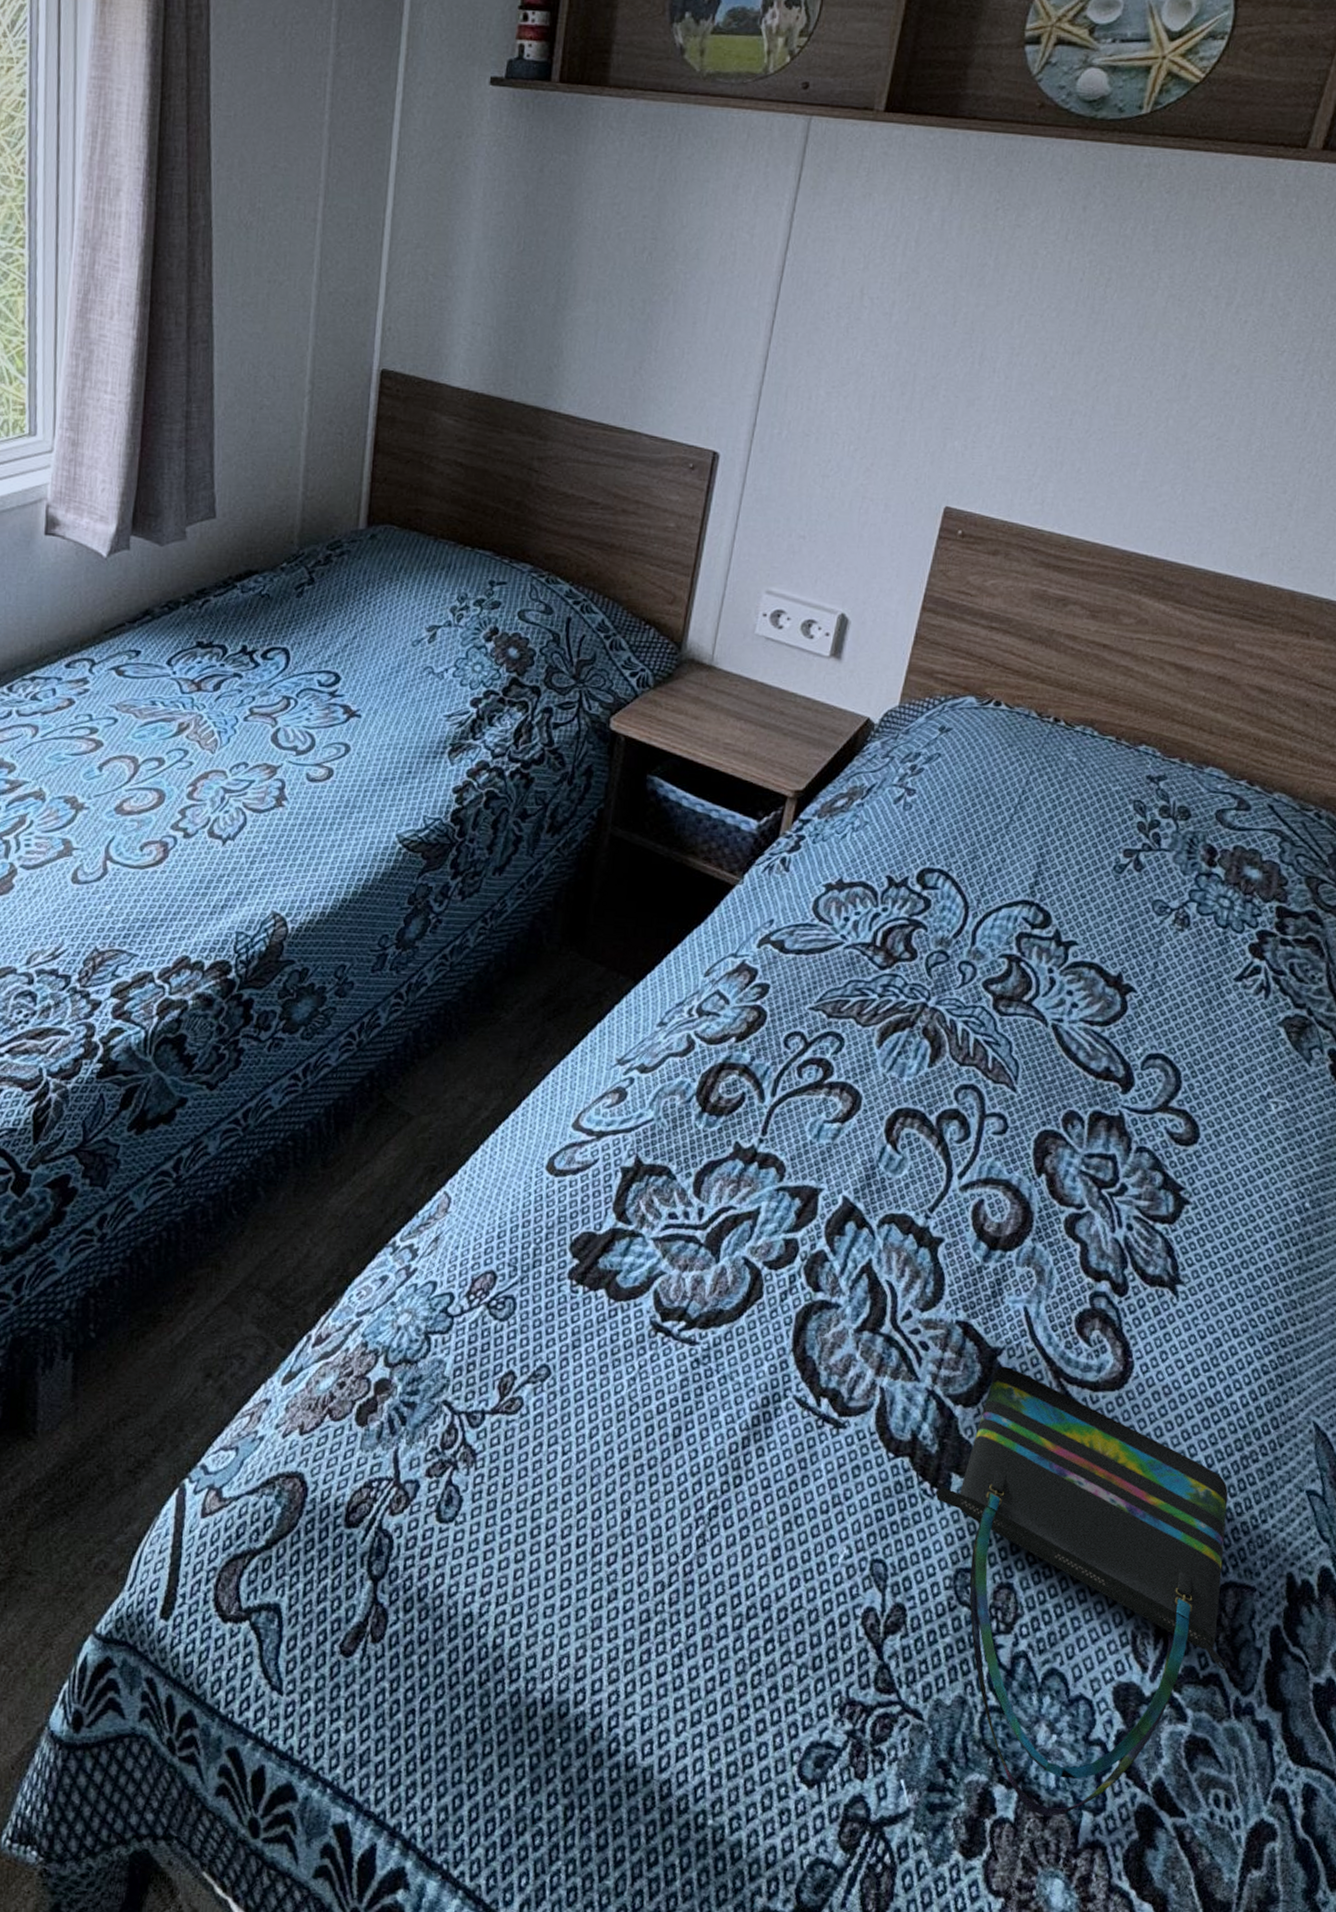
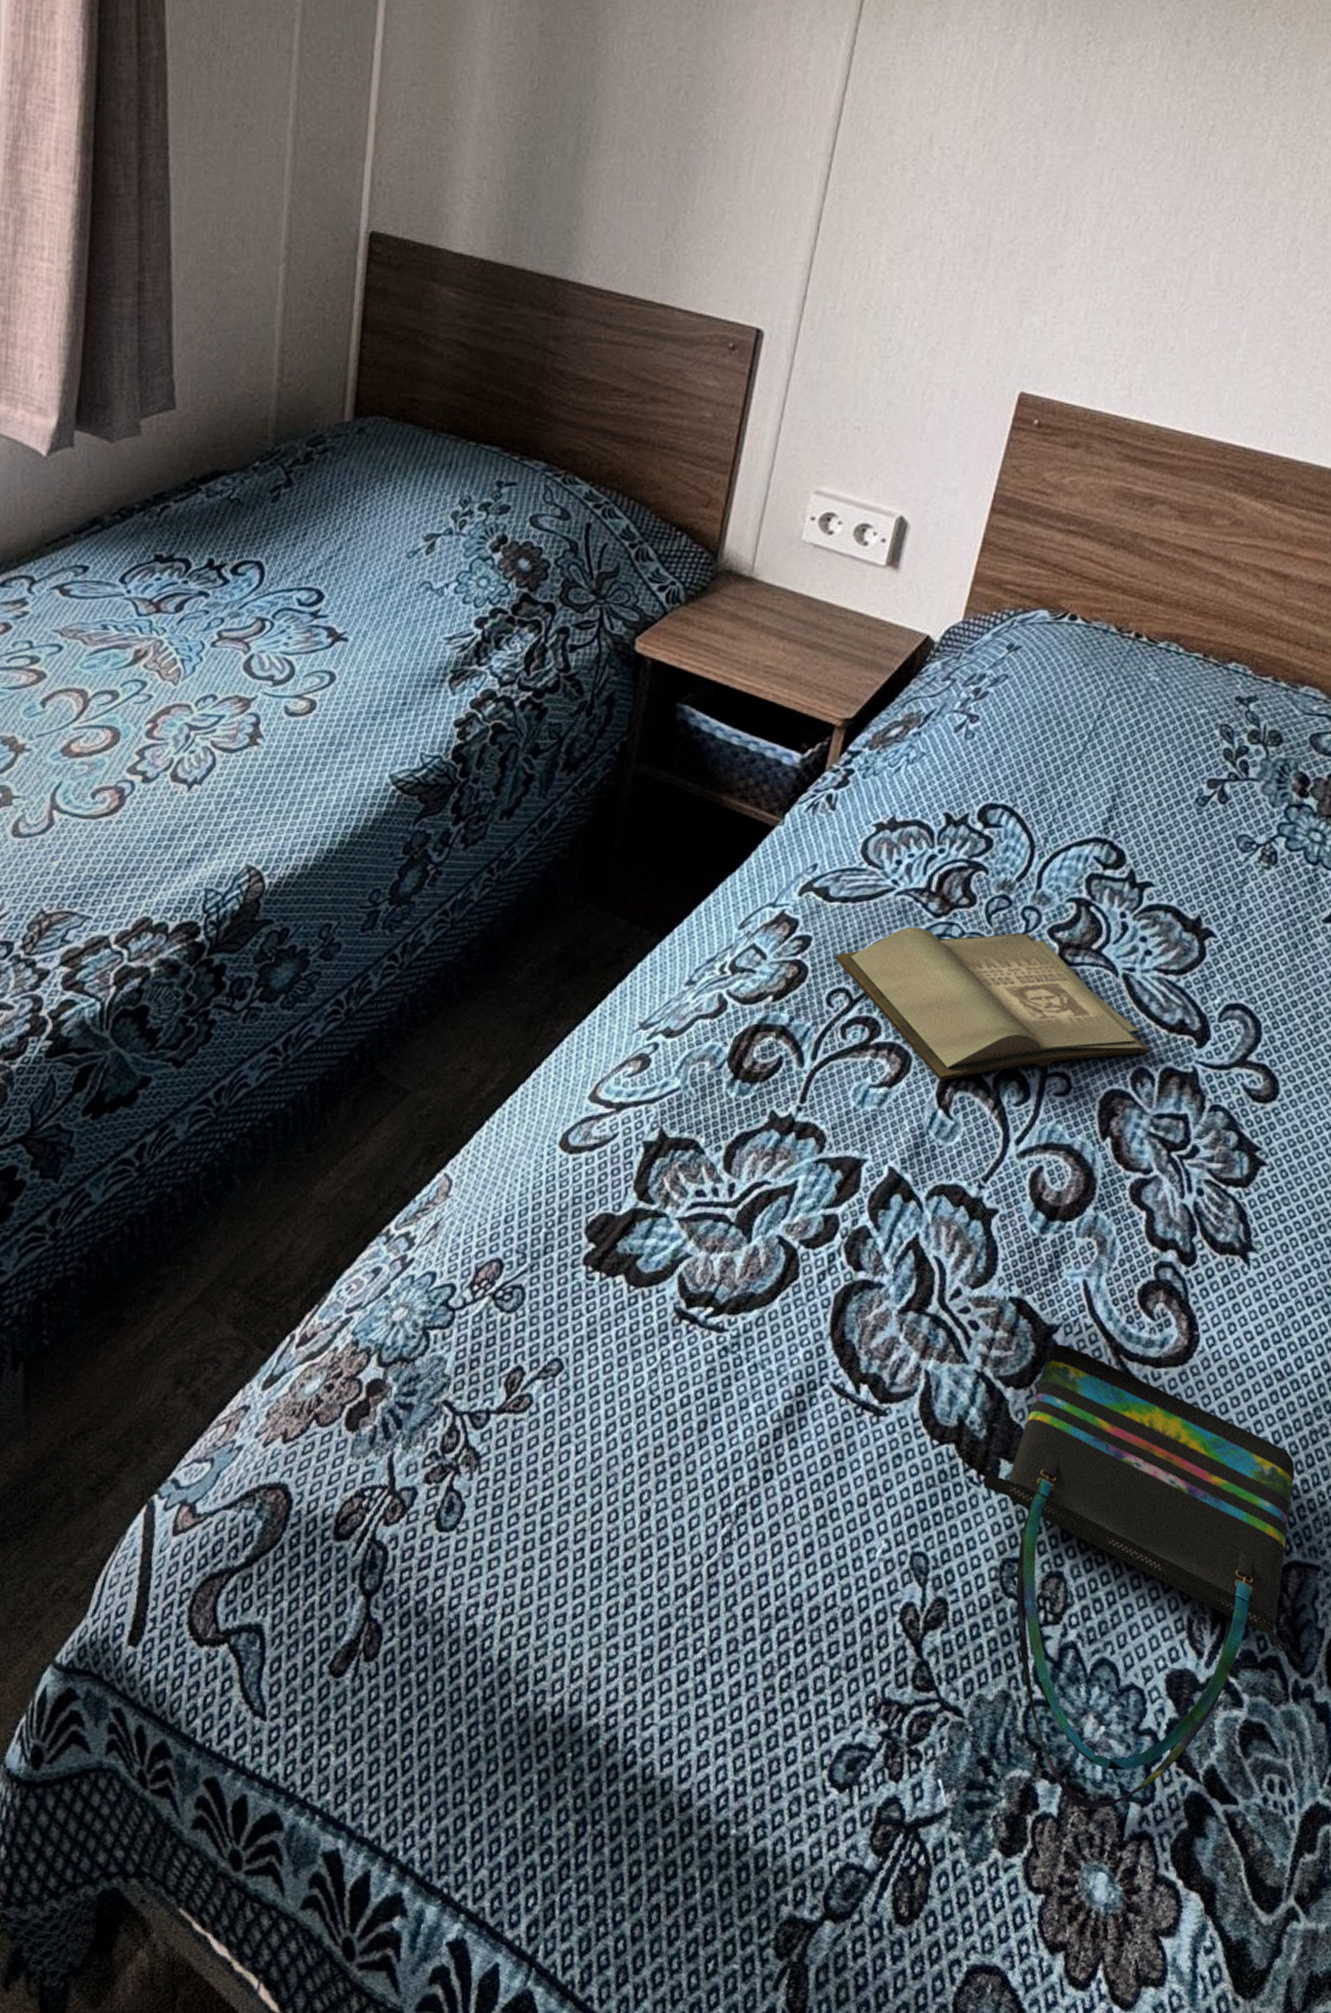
hardback book: none [790,977,1079,1118] -> present [834,926,1150,1081]

